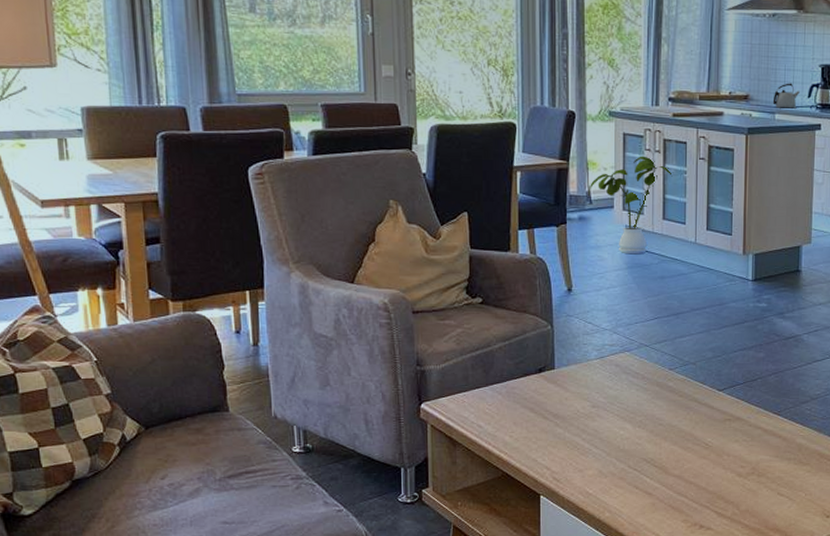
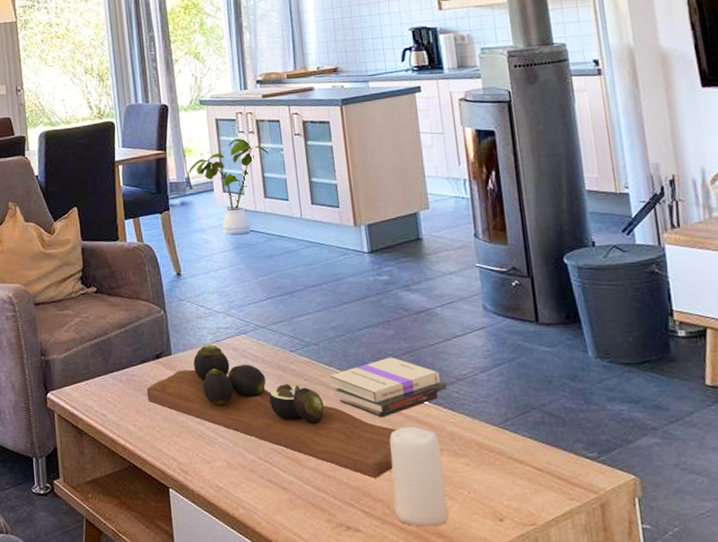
decorative tray: none [526,361,754,483] -> present [146,345,397,478]
books: none [702,377,802,431] -> present [329,357,447,418]
candle: none [742,439,789,524] -> present [389,426,449,527]
kettle: present [772,83,800,109] -> none [364,50,392,76]

